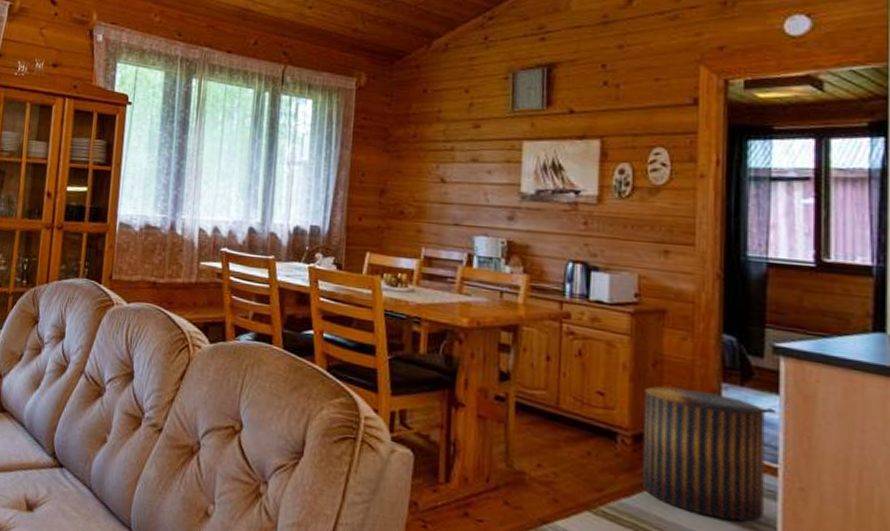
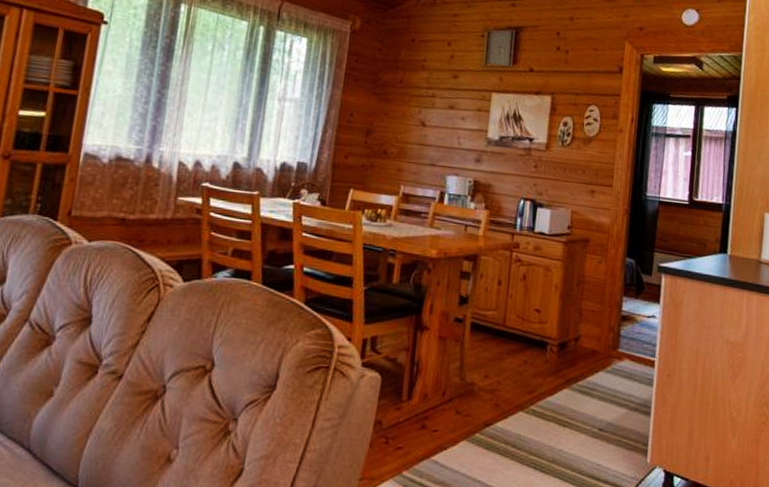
stool: present [641,386,765,522] -> none [562,302,650,406]

